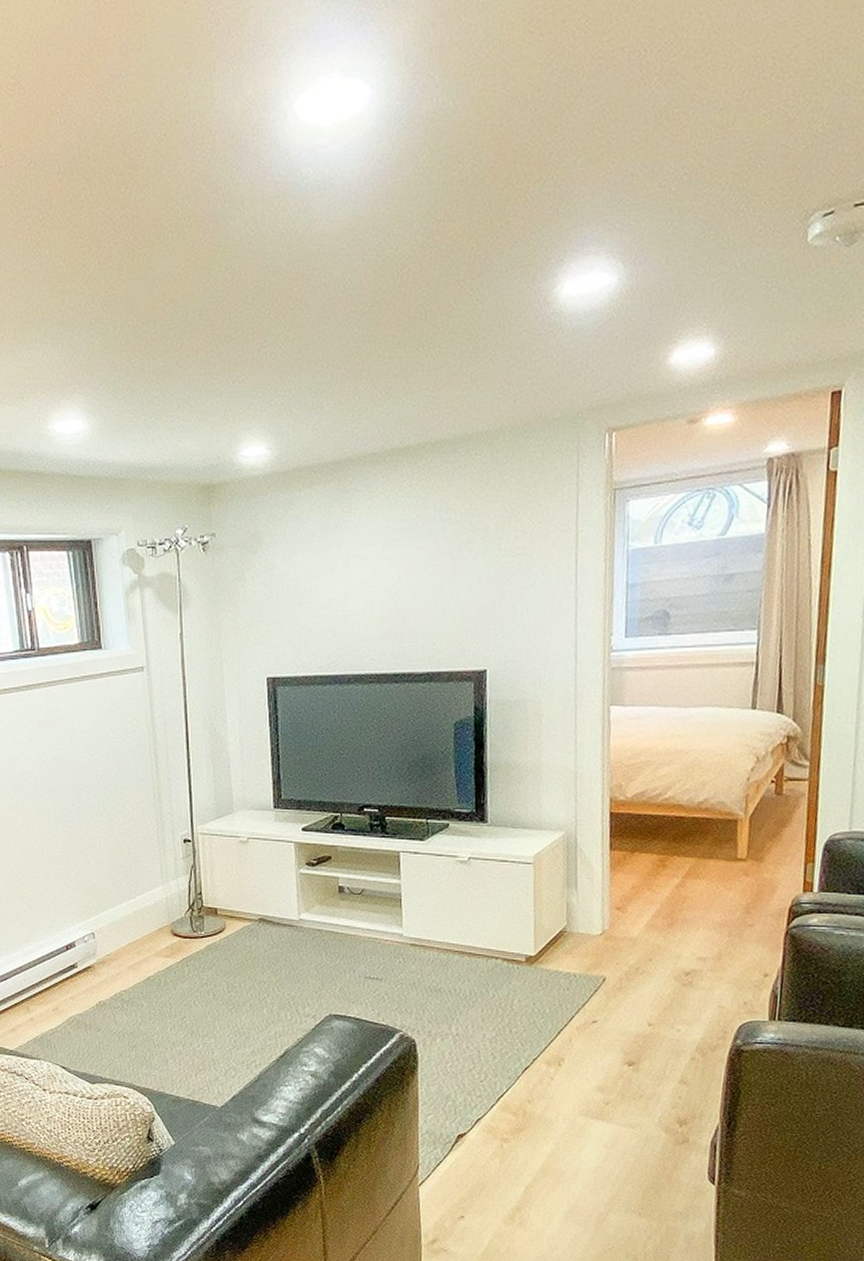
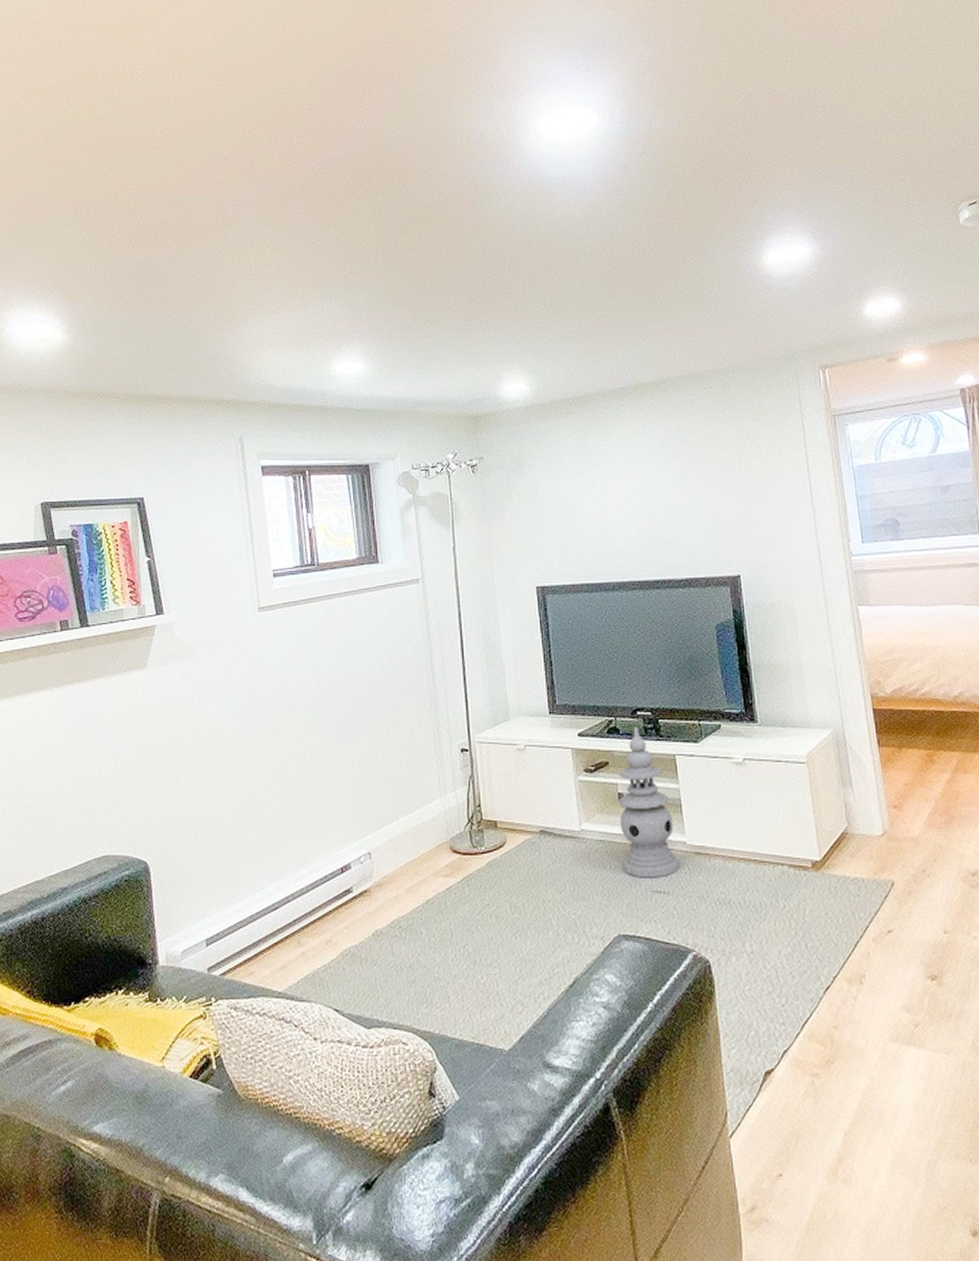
lantern: none [337,823,395,966] -> present [619,726,680,878]

